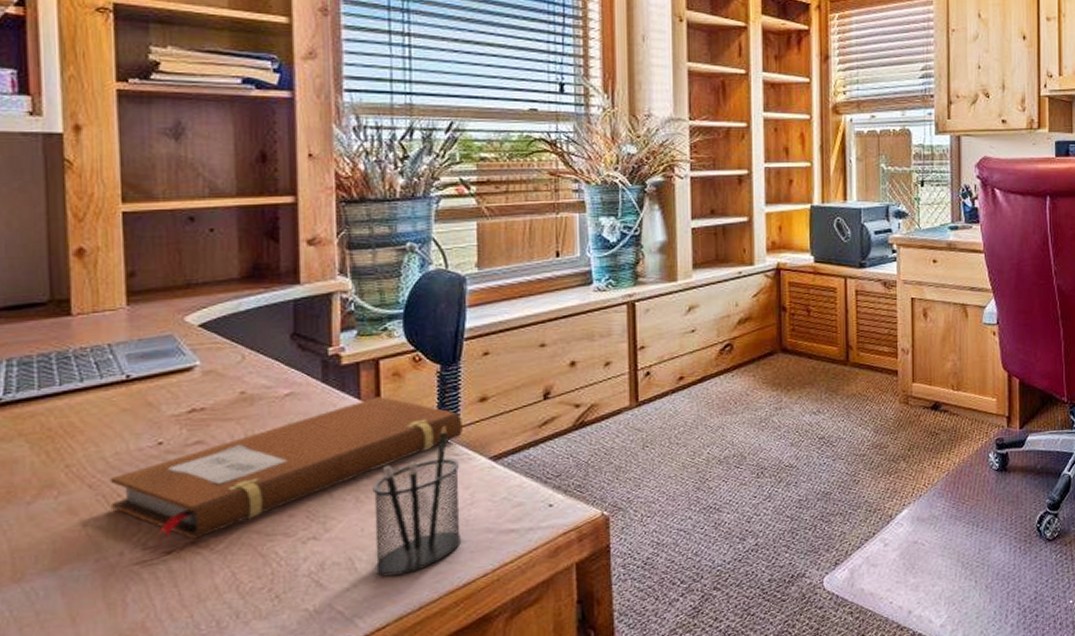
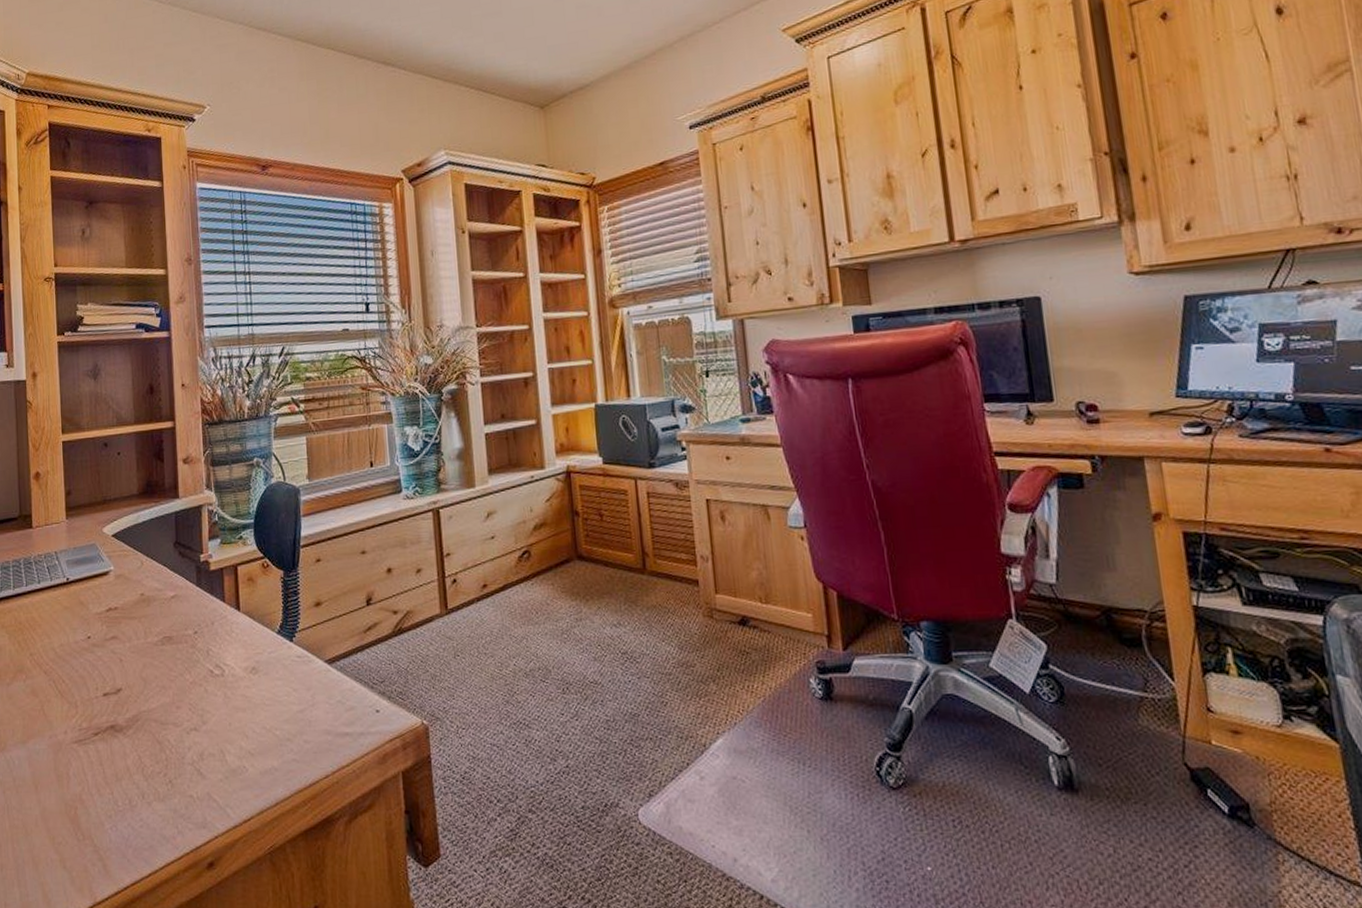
notebook: present [109,397,463,539] -> none [57,600,303,723]
pencil holder: present [372,423,462,577] -> none [236,626,307,771]

